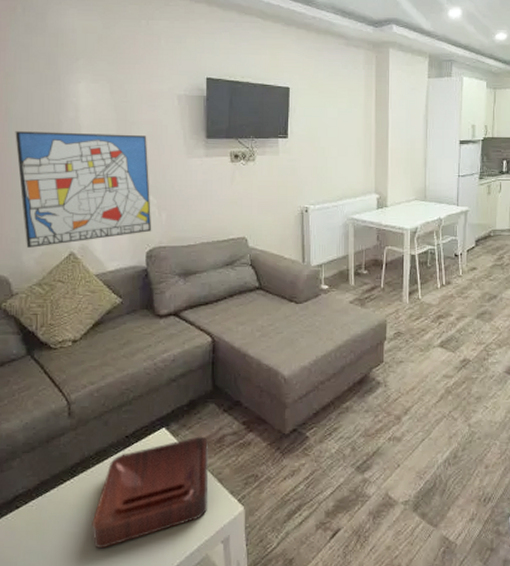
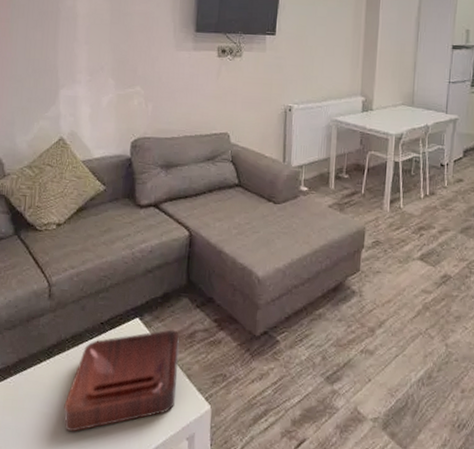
wall art: present [15,131,152,248] -> none [16,17,139,131]

